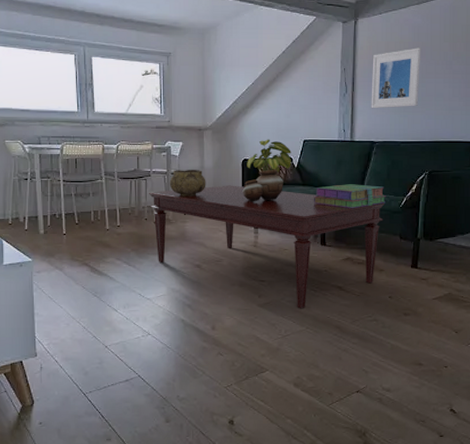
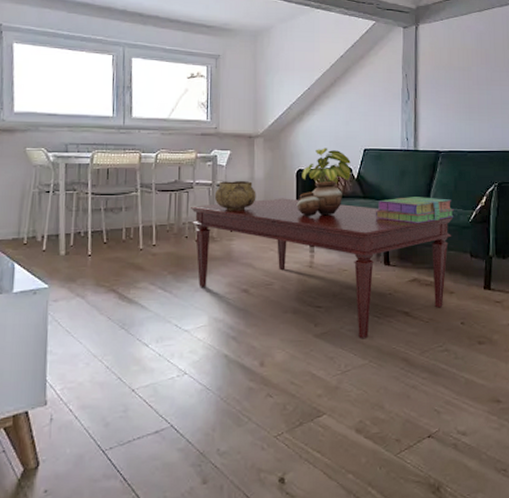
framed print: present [371,48,421,109] -> none [434,54,485,117]

